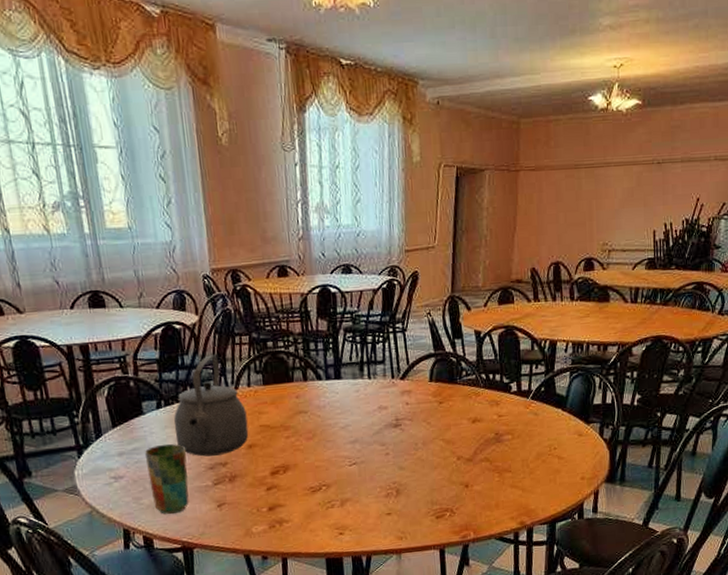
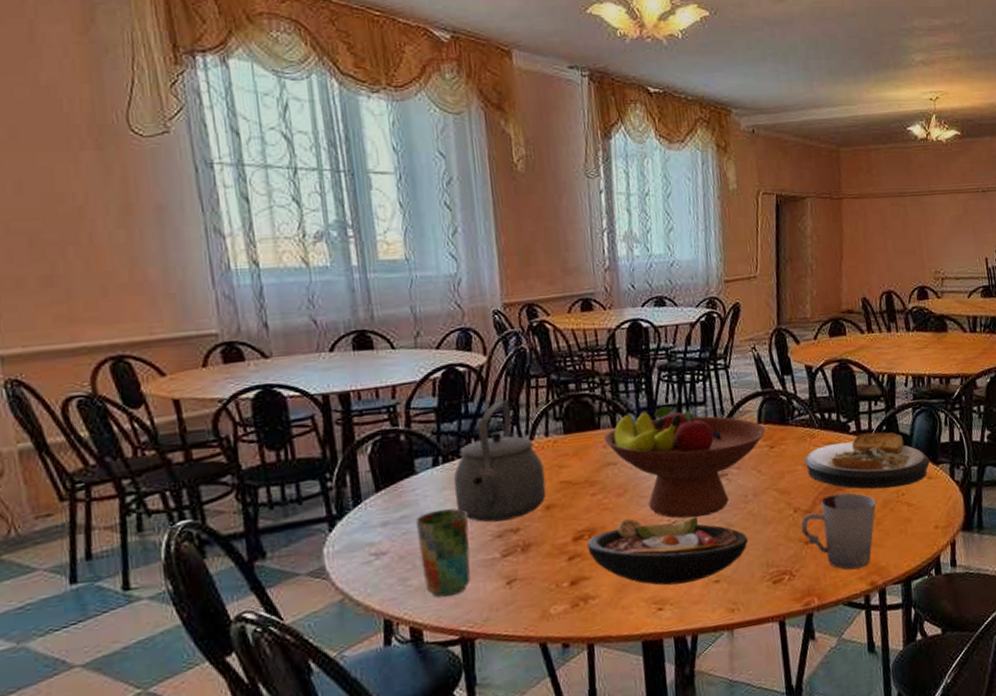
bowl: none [282,459,416,515] -> present [587,516,748,586]
fruit bowl: none [297,364,436,461] -> present [604,406,766,519]
cup: none [462,445,531,511] -> present [801,492,877,570]
plate: none [468,392,582,443] -> present [804,432,930,490]

